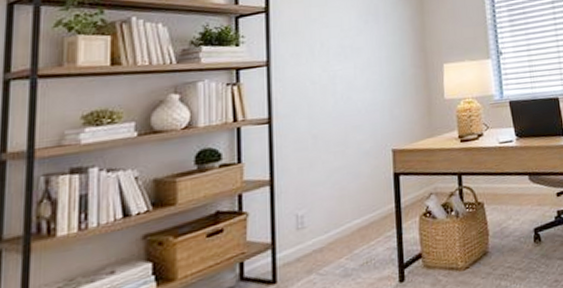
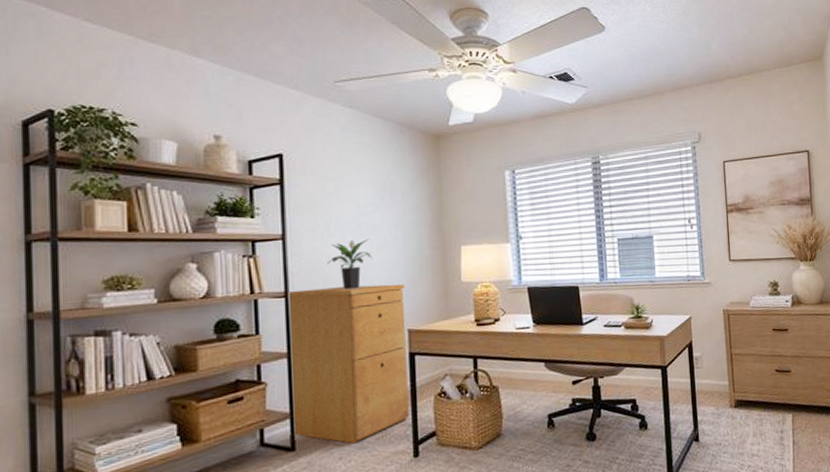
filing cabinet: none [273,105,394,272] -> present [290,284,409,444]
potted plant: none [311,61,357,113] -> present [327,239,373,290]

